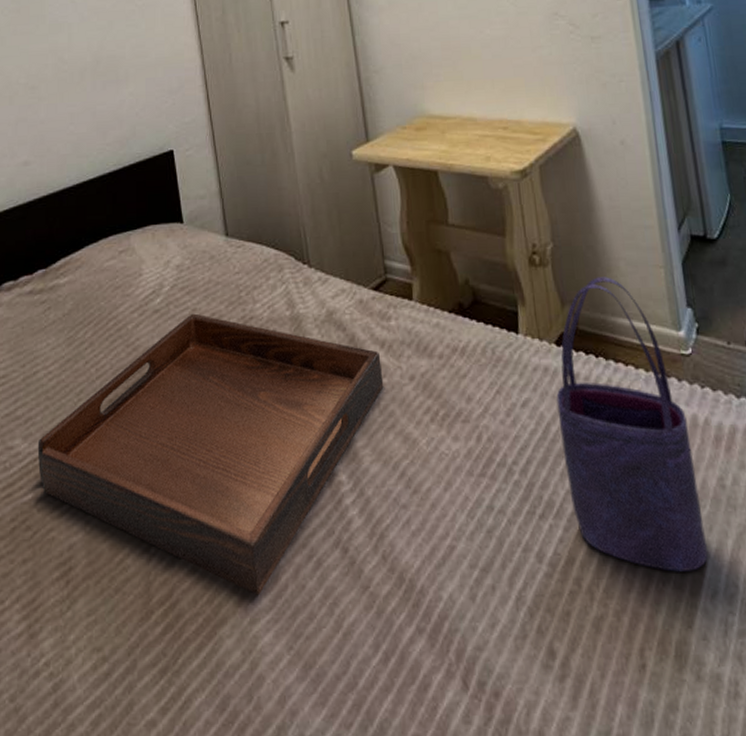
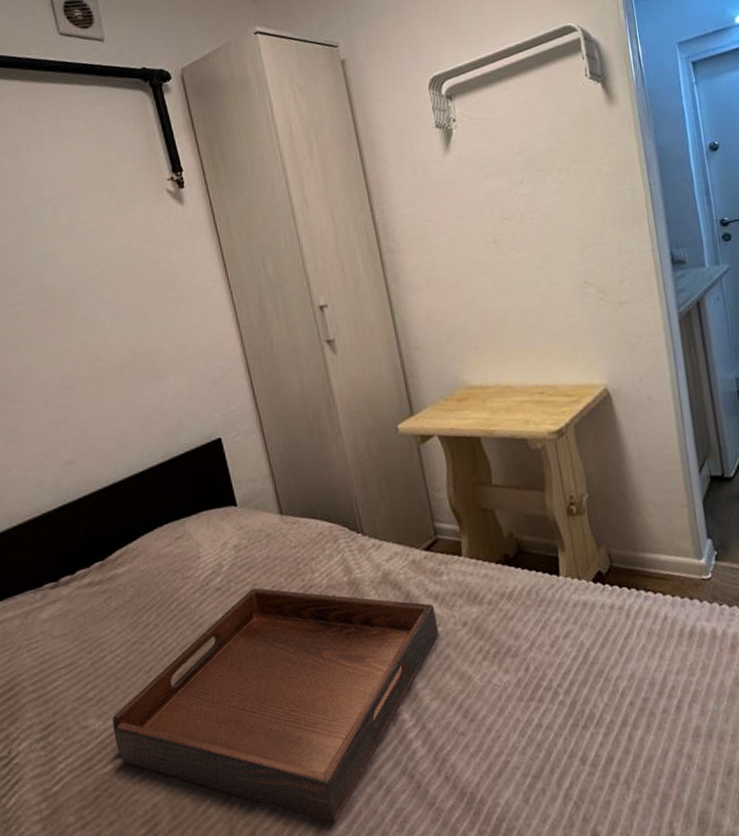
tote bag: present [556,277,708,572] -> none [594,519,725,758]

